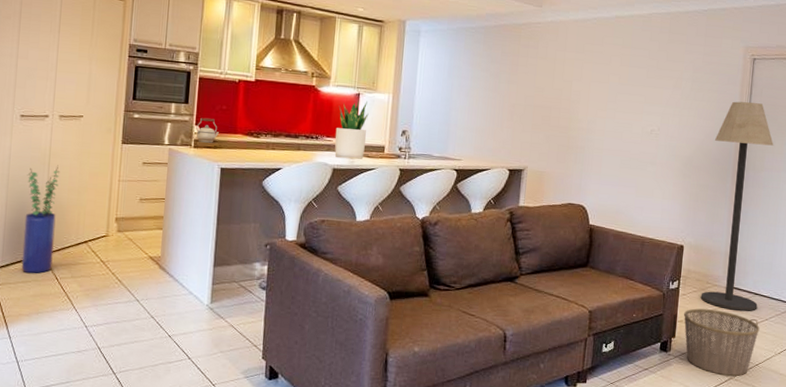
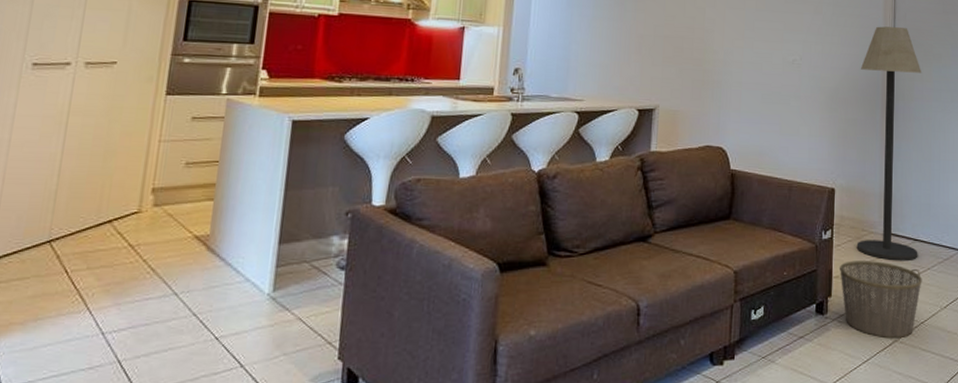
vase: present [21,165,59,274] -> none [17,124,80,268]
kettle: present [196,117,219,143] -> none [263,60,291,91]
planter: present [334,100,369,160] -> none [433,35,475,105]

